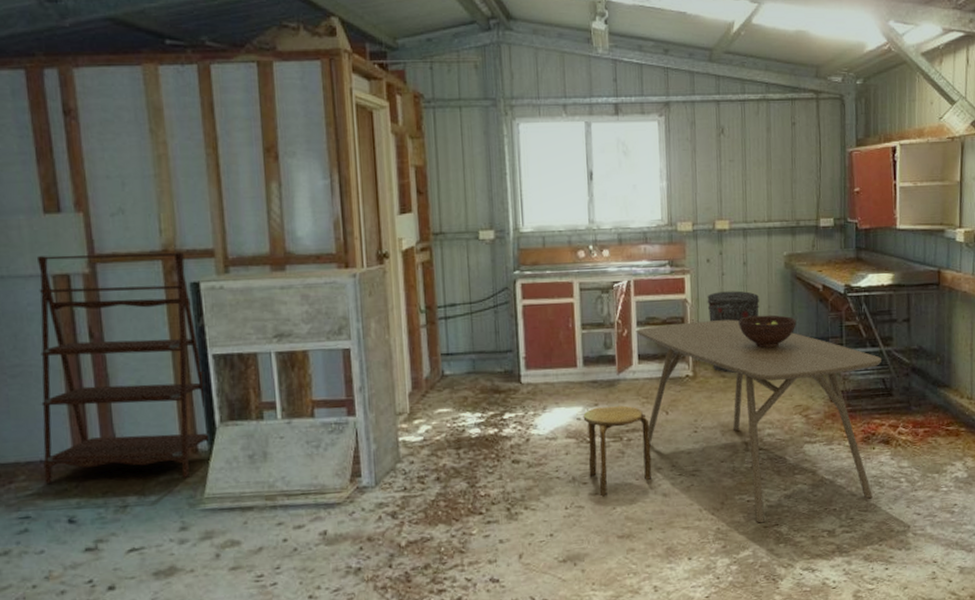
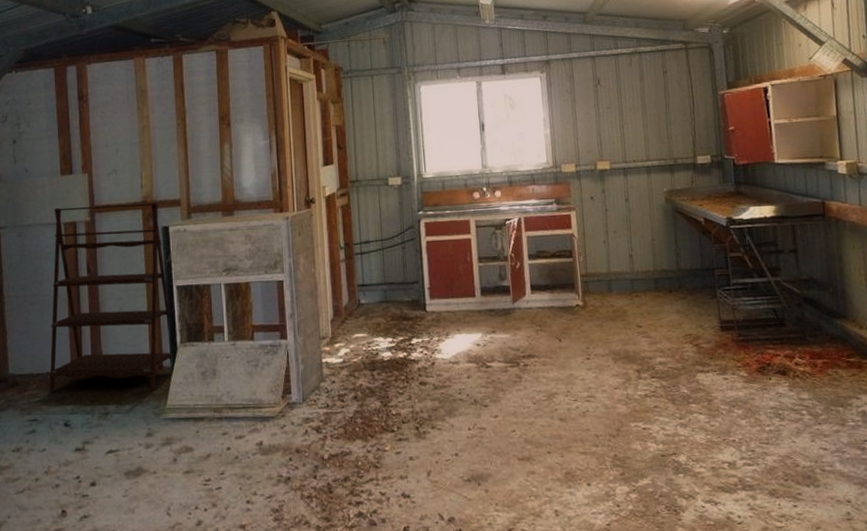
stool: present [583,405,652,496] -> none [482,333,548,418]
dining table: present [637,319,881,523] -> none [528,252,773,452]
trash can: present [707,290,759,373] -> none [592,225,643,303]
fruit bowl: present [738,315,797,349] -> none [624,247,681,279]

